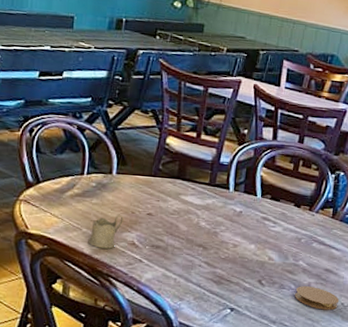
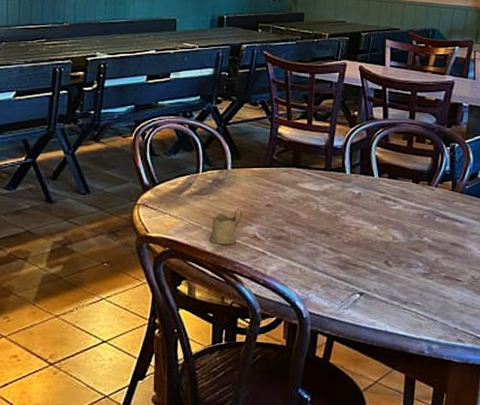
coaster: present [295,286,340,310] -> none [423,262,469,285]

